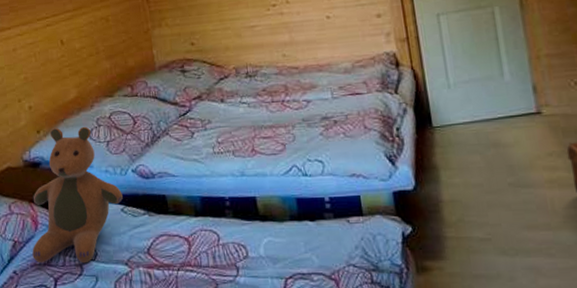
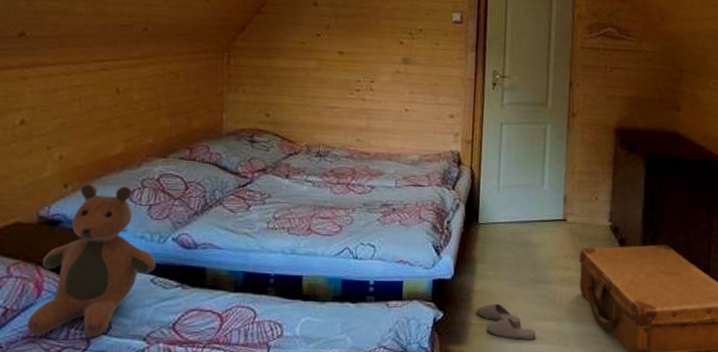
slippers: none [449,213,529,253] -> present [476,303,535,340]

